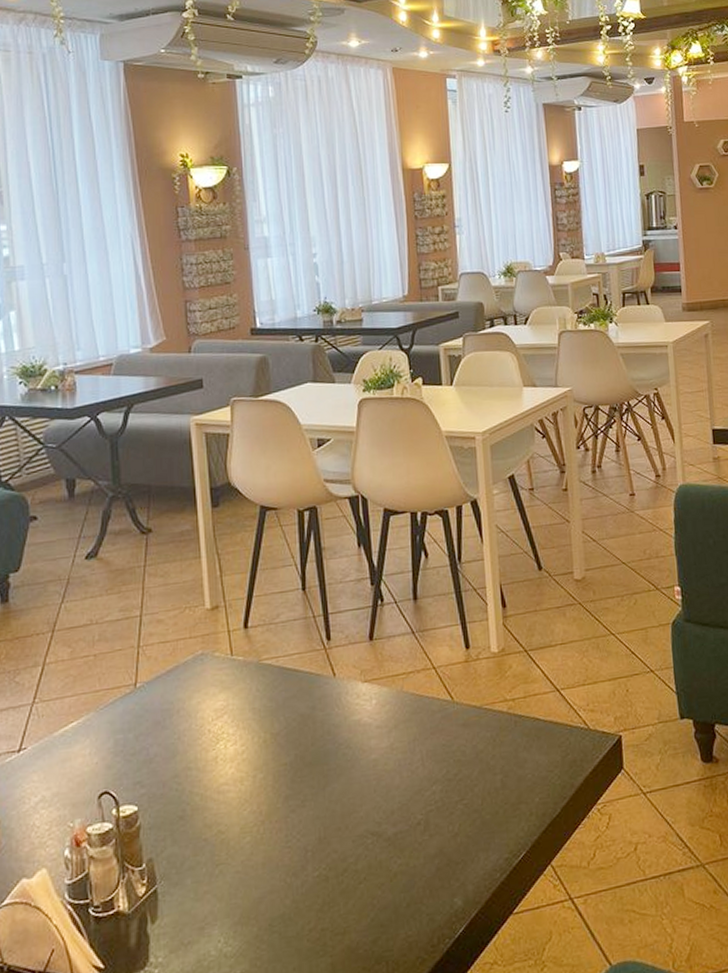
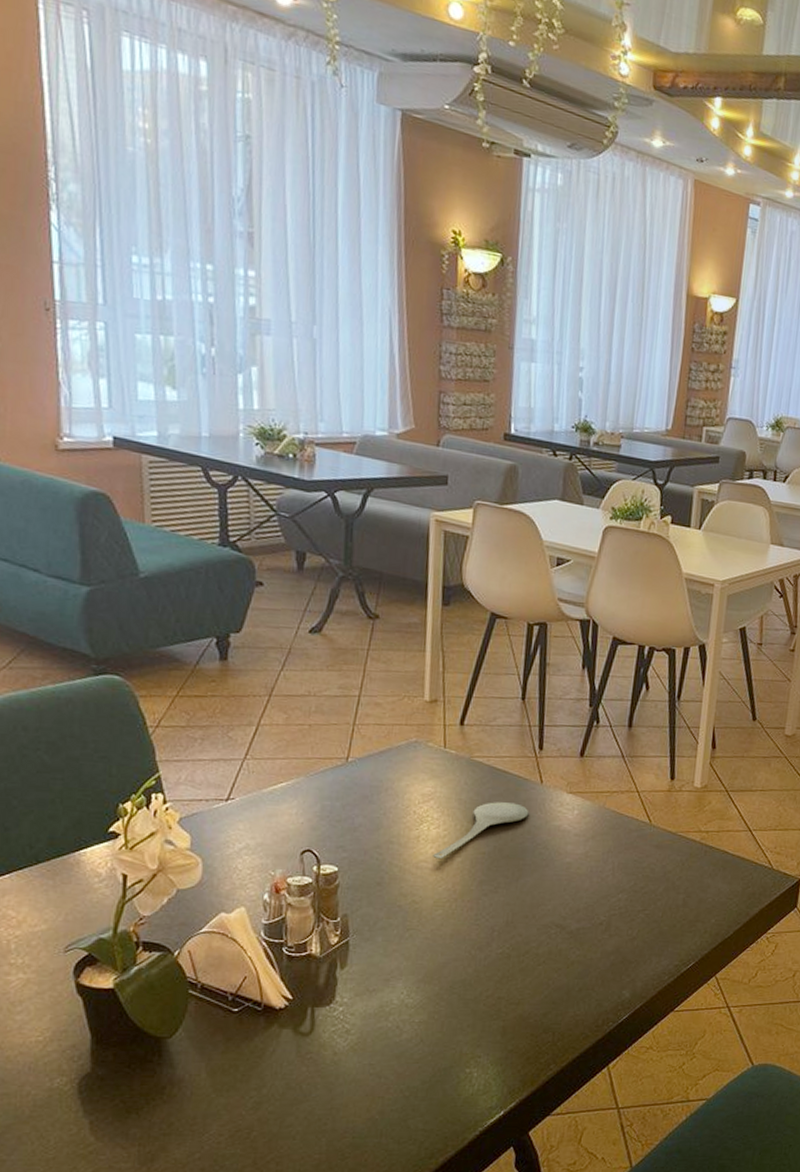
spoon: none [233,703,326,780] -> present [433,802,529,860]

